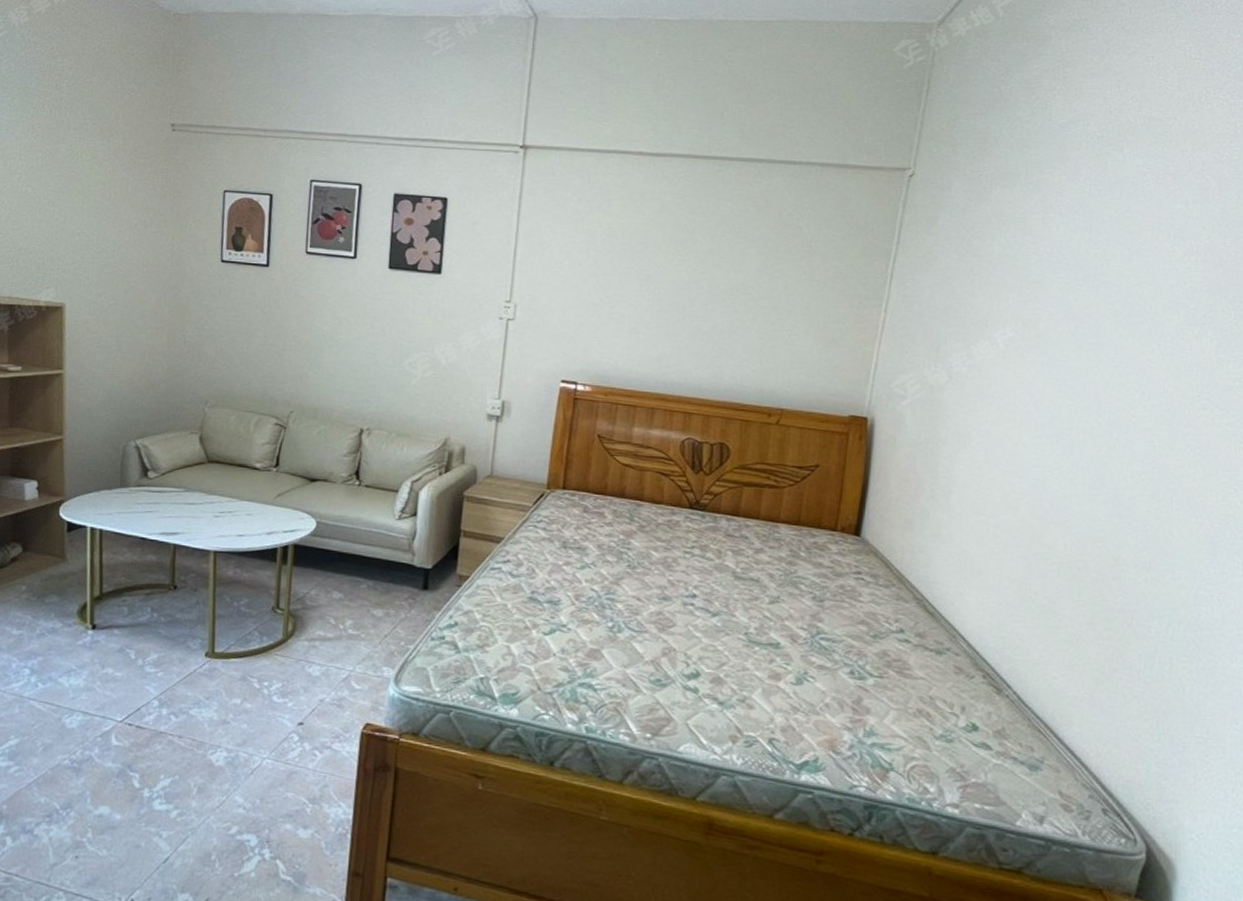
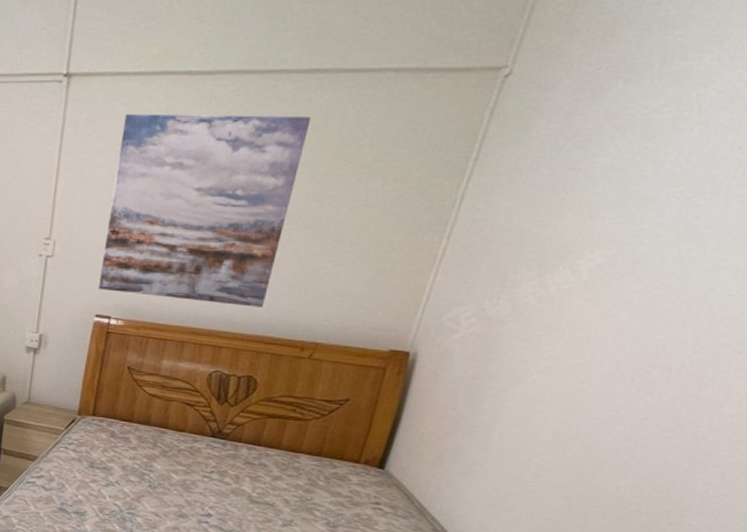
wall art: none [564,186,754,374] -> present [99,114,311,308]

